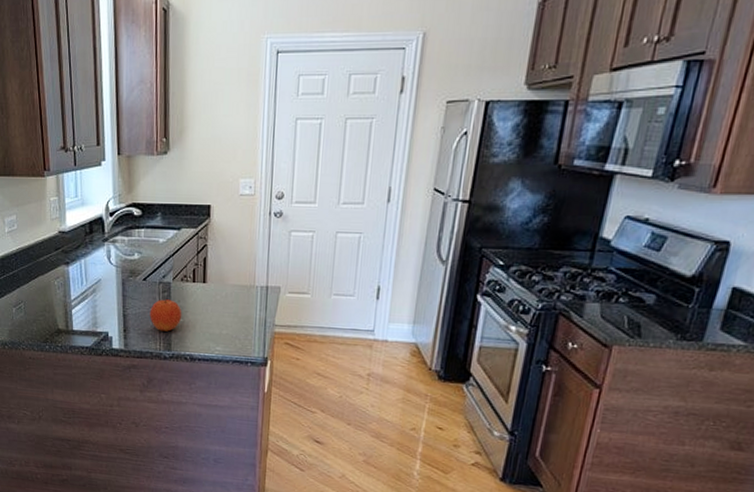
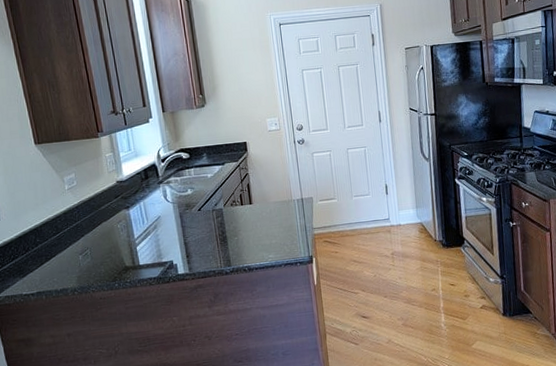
fruit: present [149,299,182,332] -> none [207,223,236,251]

